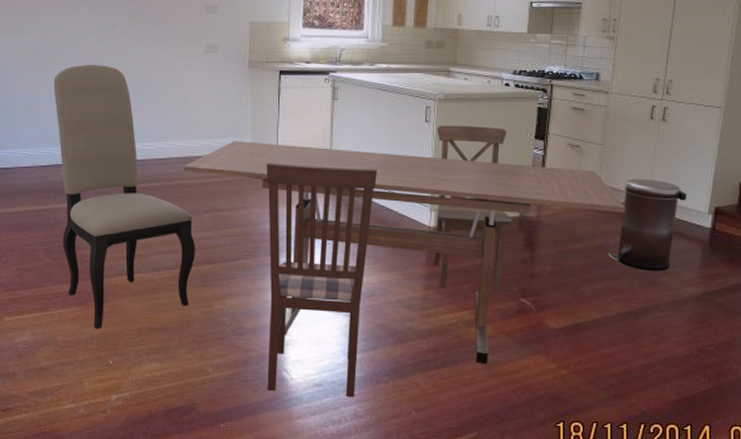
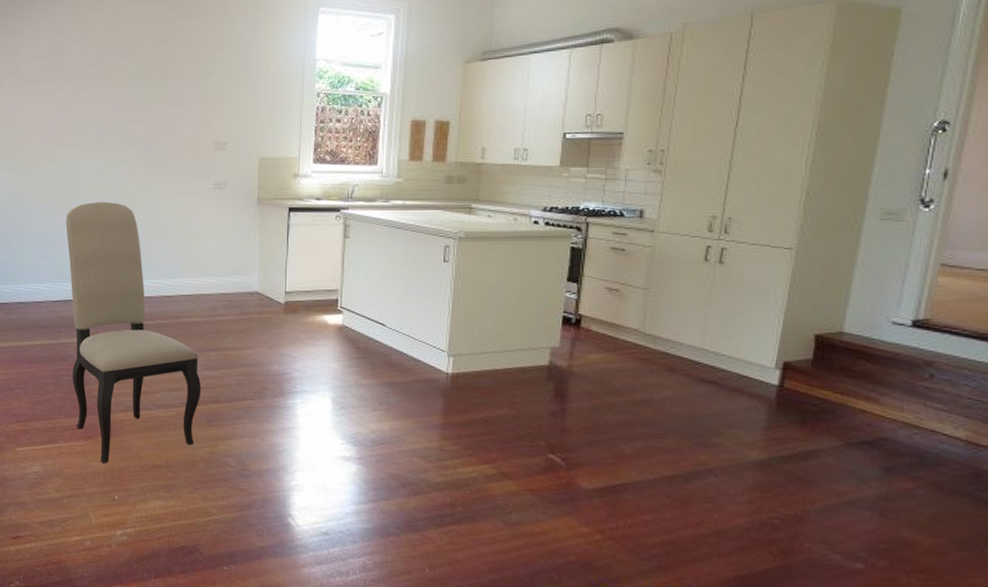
dining table: present [183,141,626,364] -> none [190,279,674,523]
dining chair: present [267,162,377,398] -> none [272,302,390,550]
dining chair: present [433,125,513,292] -> none [450,265,541,446]
pedal bin: present [607,179,687,271] -> none [651,327,749,431]

